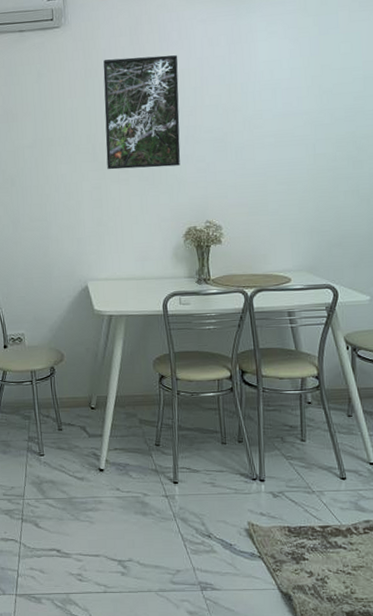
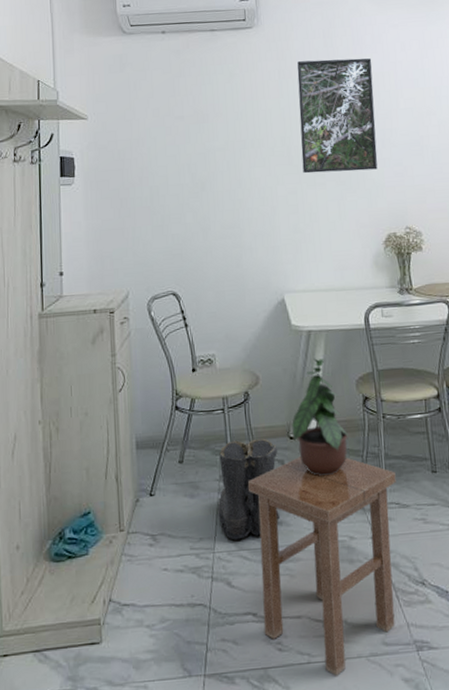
boots: none [27,407,81,491] -> present [218,438,280,540]
stool: none [54,424,188,604] -> present [248,457,396,676]
potted plant: none [93,340,145,442] -> present [292,358,348,476]

